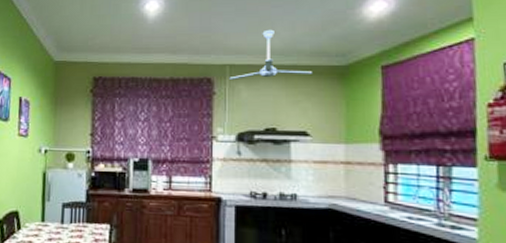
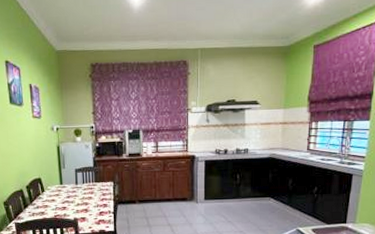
ceiling fan: present [229,29,312,80] -> none [200,16,263,61]

